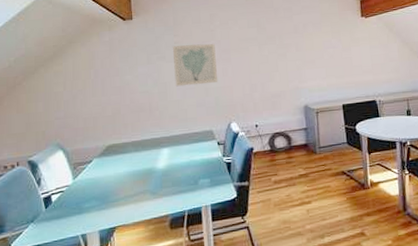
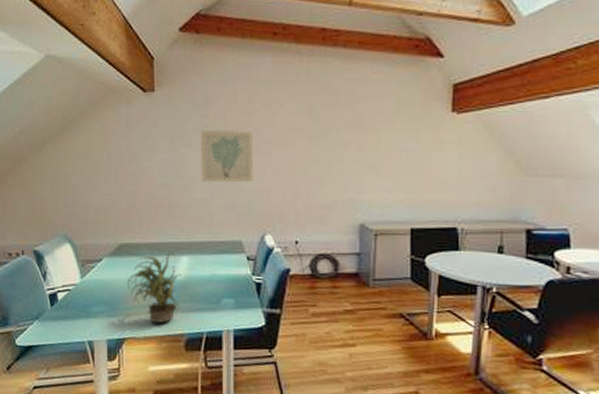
potted plant: none [116,147,164,209] -> present [128,253,182,323]

